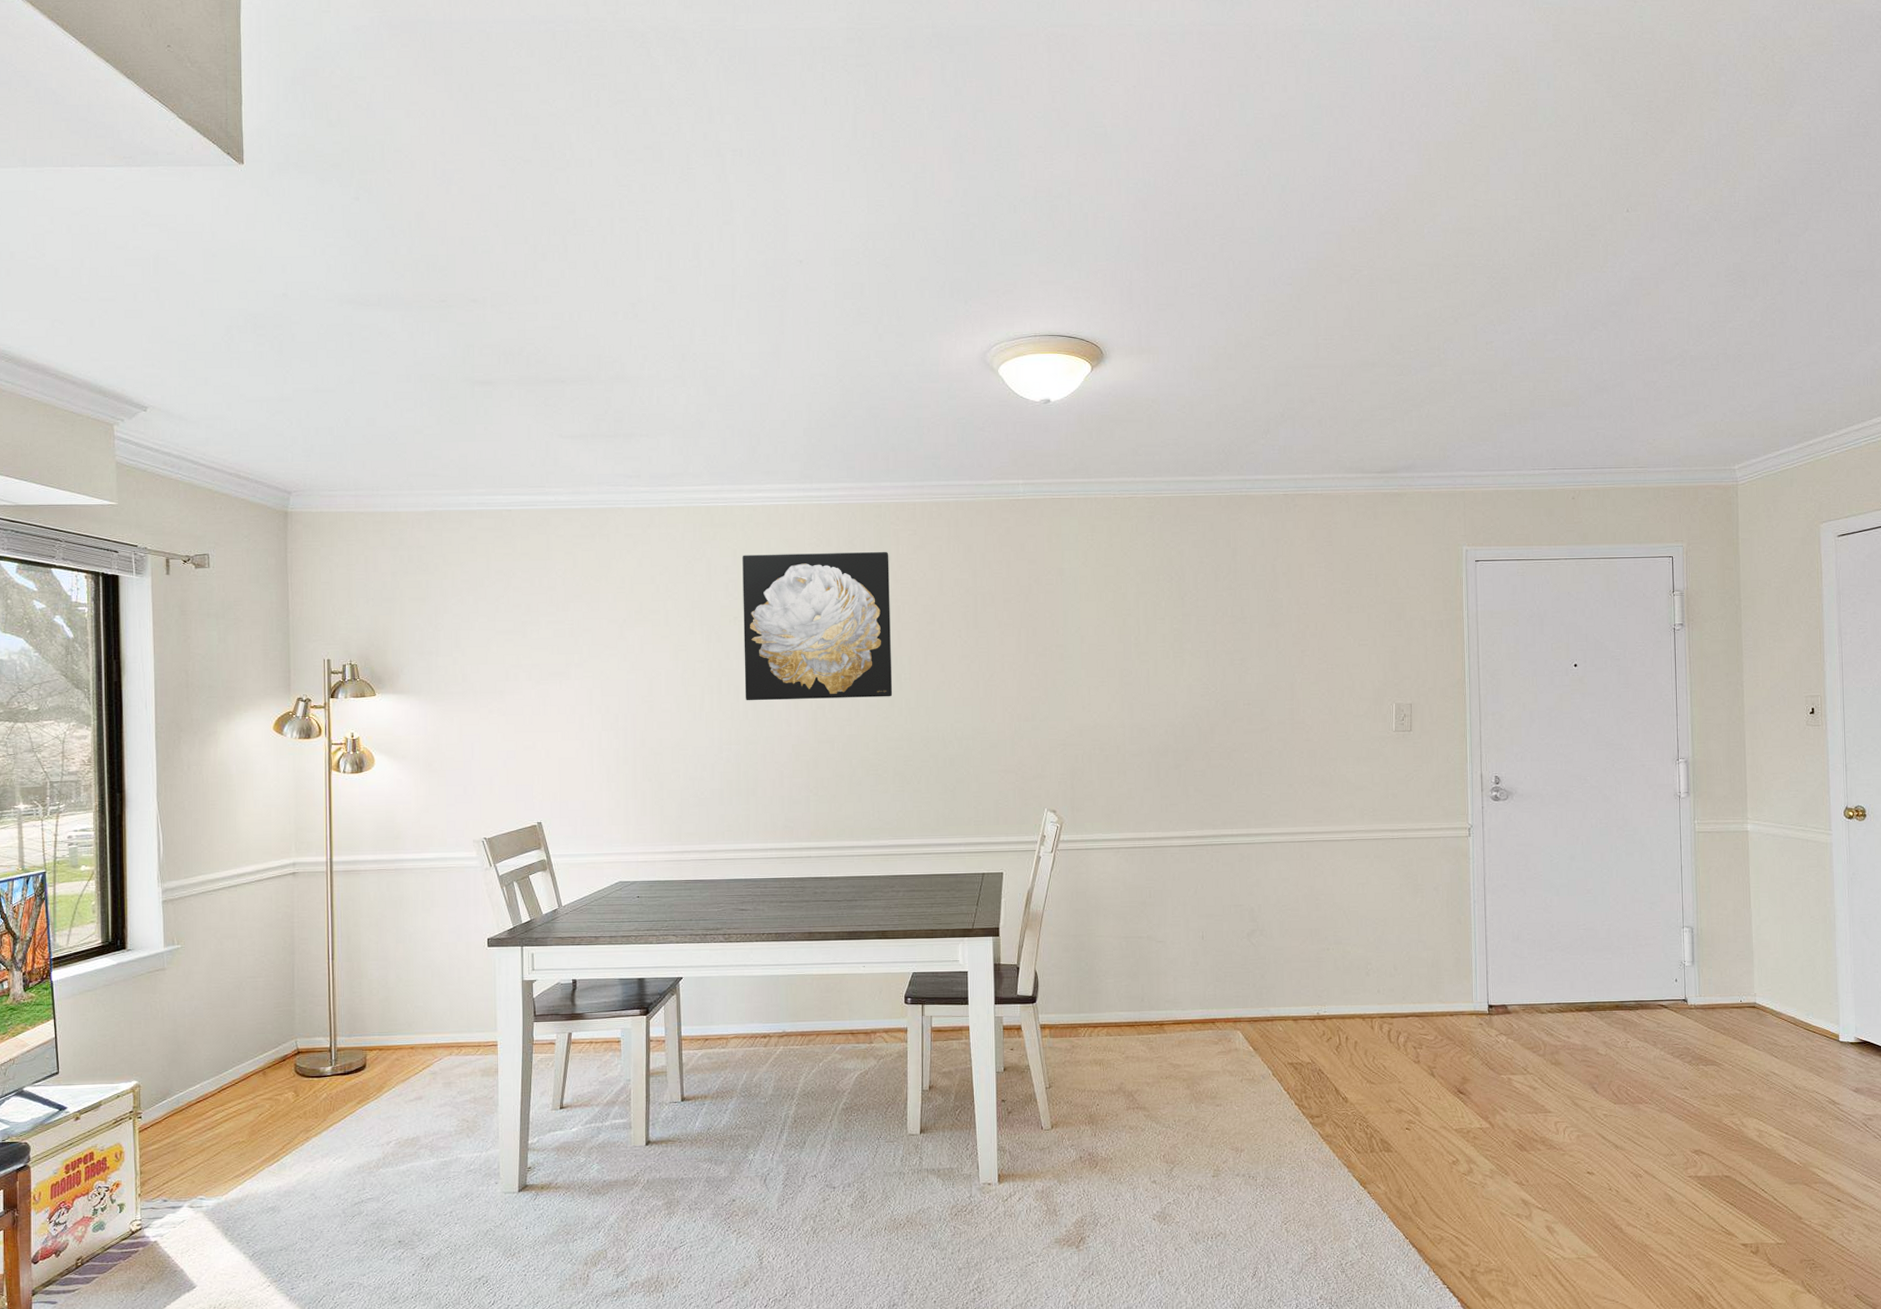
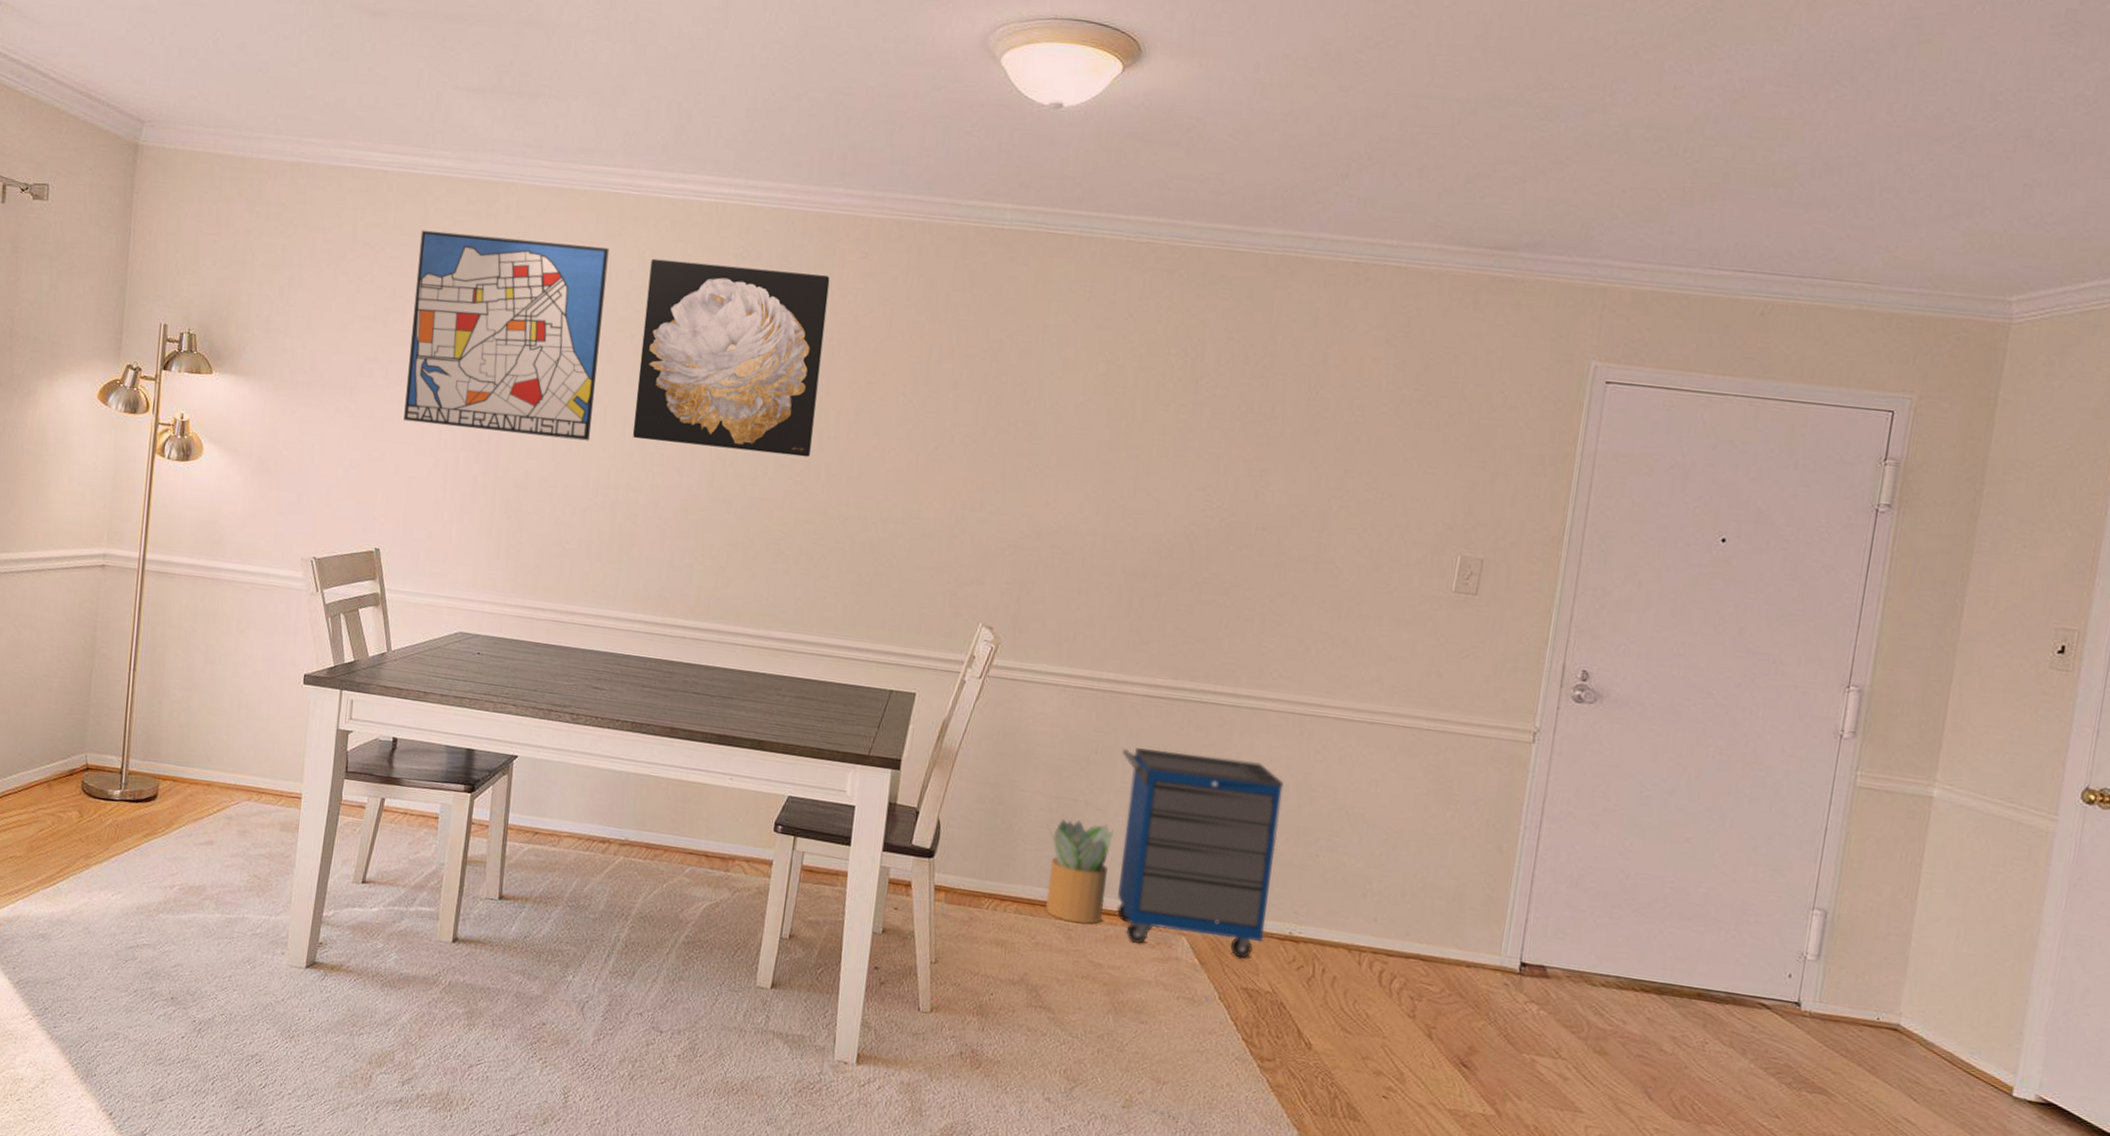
wall art: none [546,551,710,713] -> present [403,230,609,441]
potted plant: none [1121,952,1175,1035] -> present [1045,818,1114,925]
cabinet: none [1169,884,1299,1043] -> present [1117,748,1284,959]

